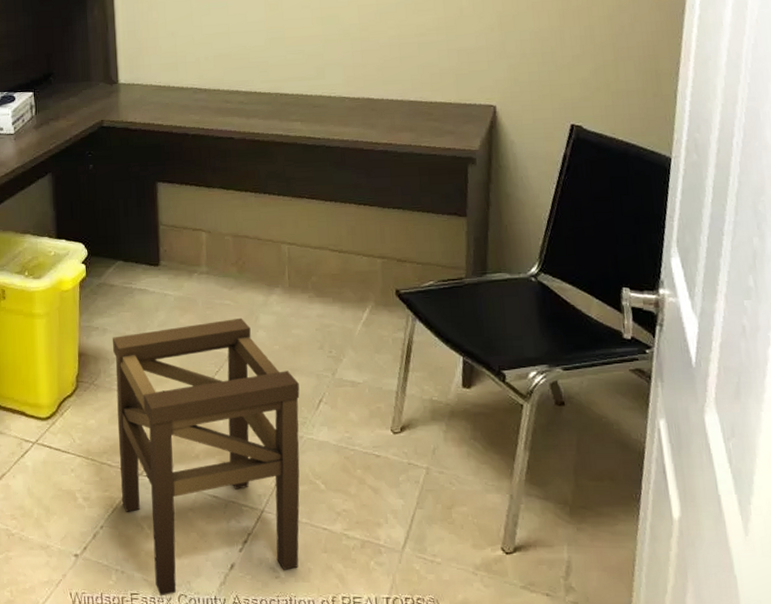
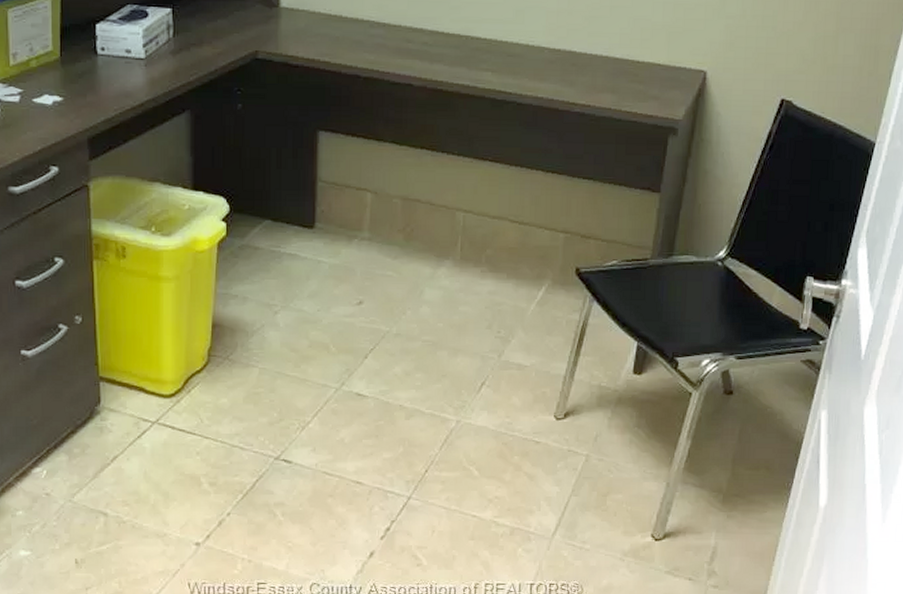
stool: present [112,317,300,596] -> none [252,291,461,585]

